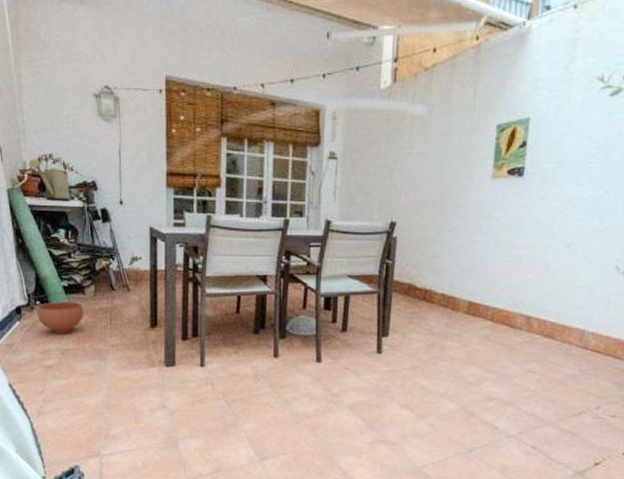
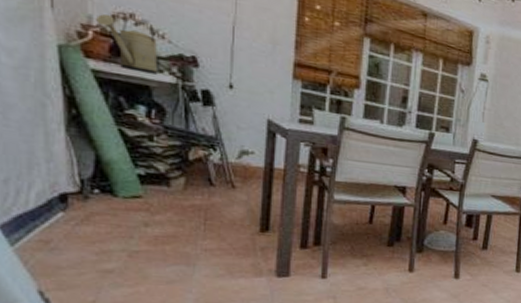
bowl: present [37,302,84,333] -> none [94,192,167,232]

